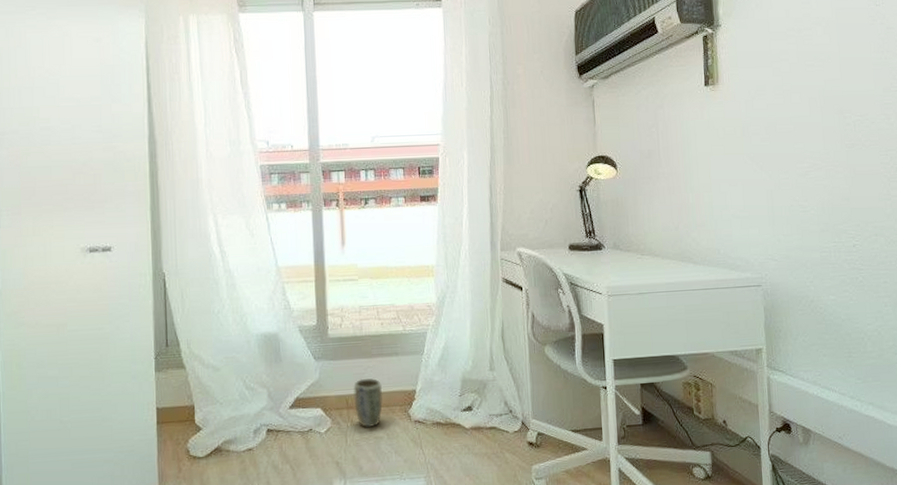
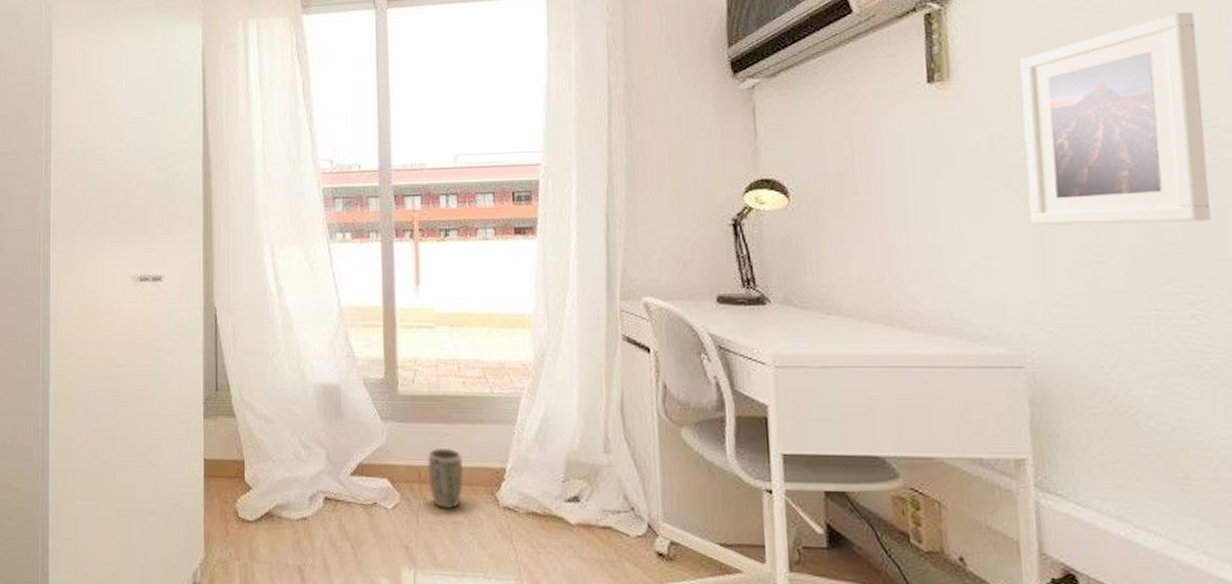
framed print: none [760,42,864,187] -> present [1020,11,1211,226]

